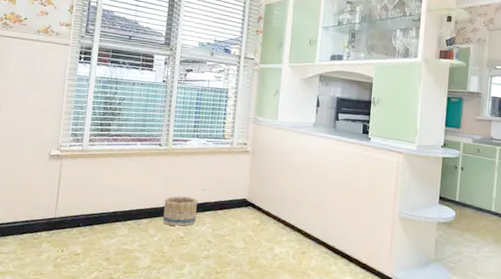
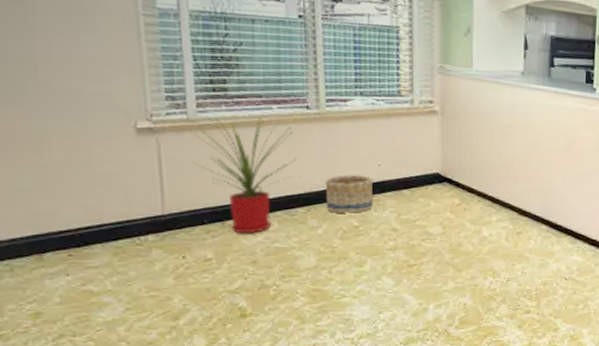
house plant: none [80,148,148,237] -> present [190,114,300,234]

